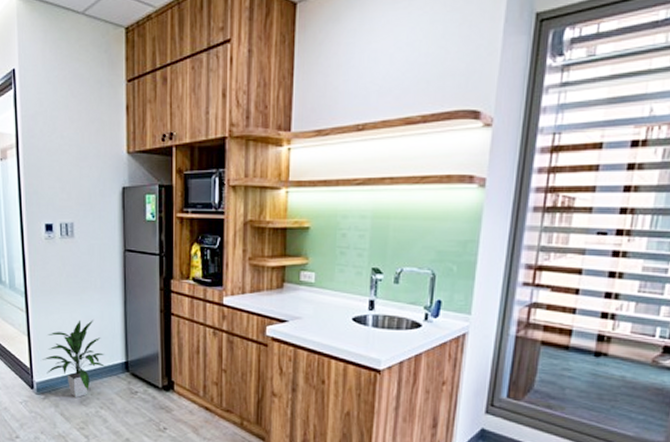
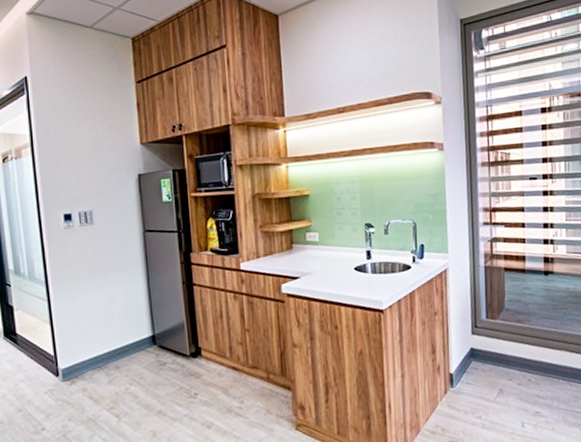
indoor plant: present [43,319,106,398] -> none [67,300,133,378]

